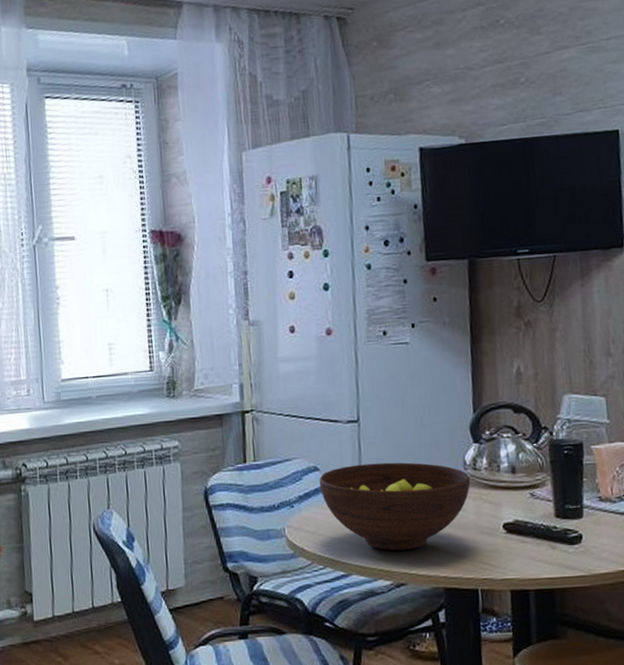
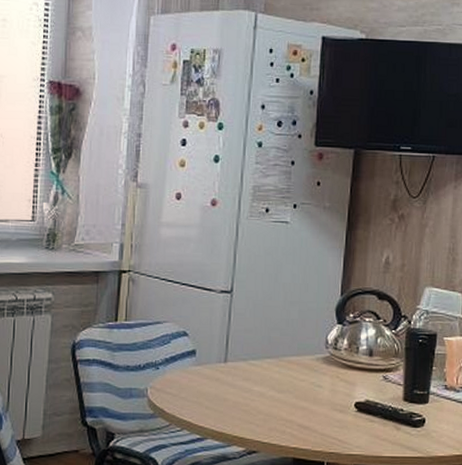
fruit bowl: present [319,462,471,551] -> none [187,334,330,420]

